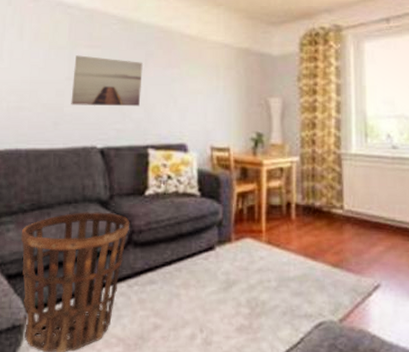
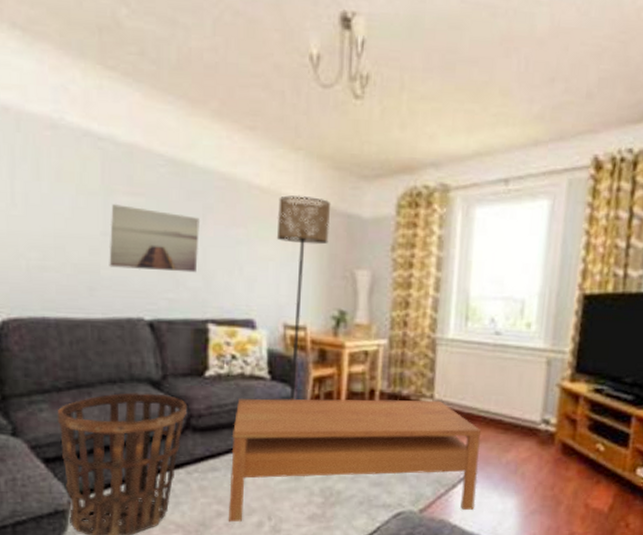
coffee table: none [165,210,392,335] -> present [229,397,482,523]
floor lamp: none [203,40,247,215] -> present [276,195,331,401]

